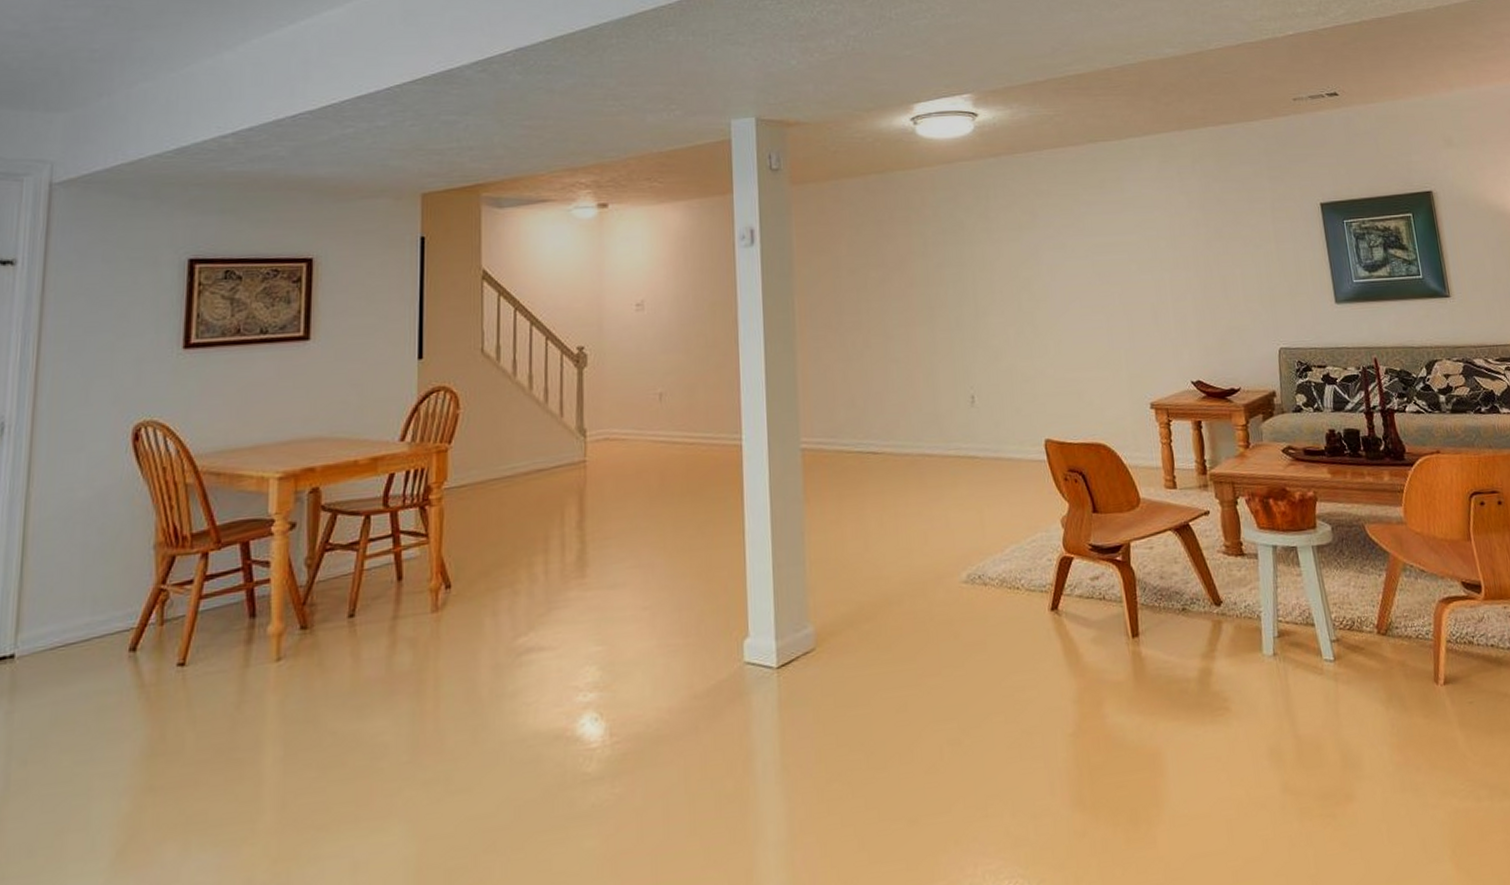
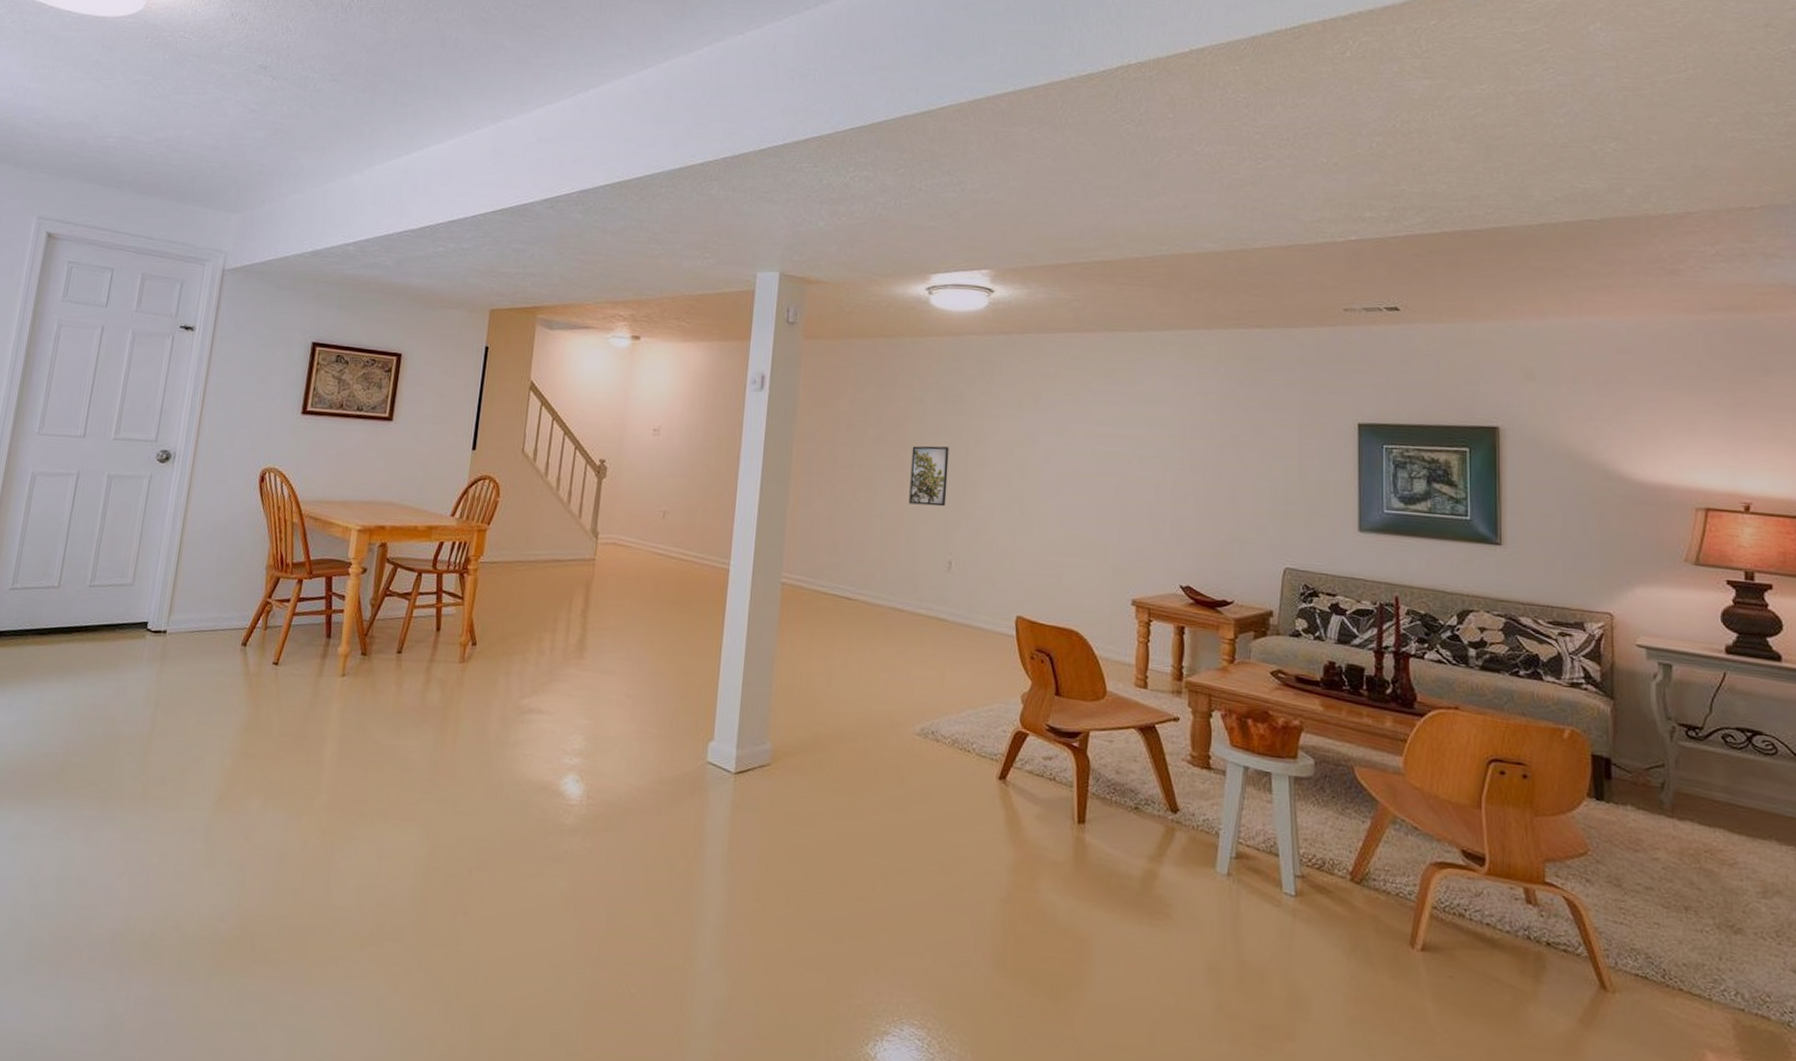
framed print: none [918,278,961,343] -> present [909,446,949,507]

